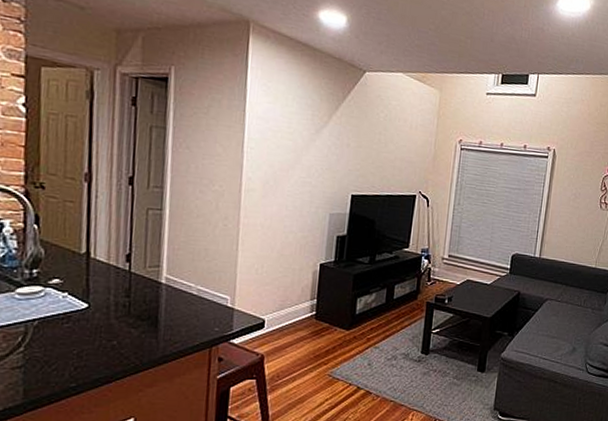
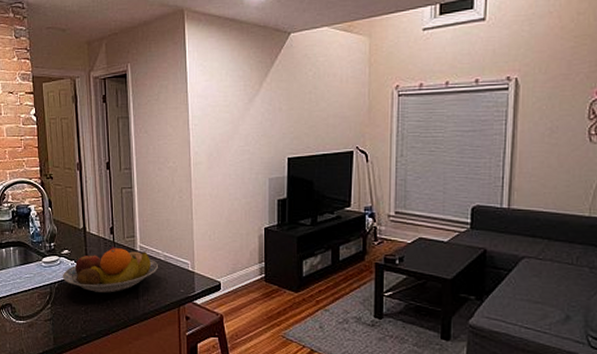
fruit bowl: none [46,277,188,333] -> present [62,247,158,293]

